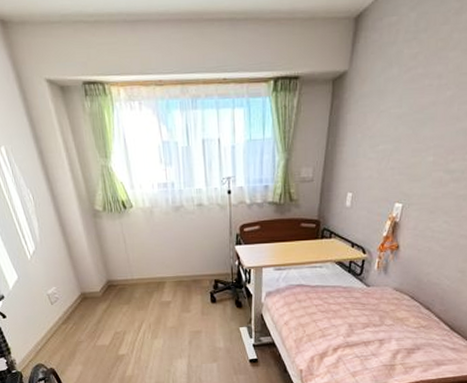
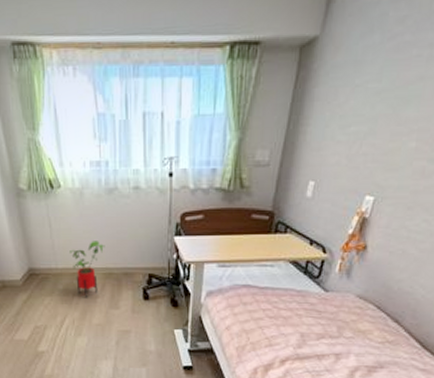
house plant: none [143,253,175,304] -> present [70,241,105,298]

